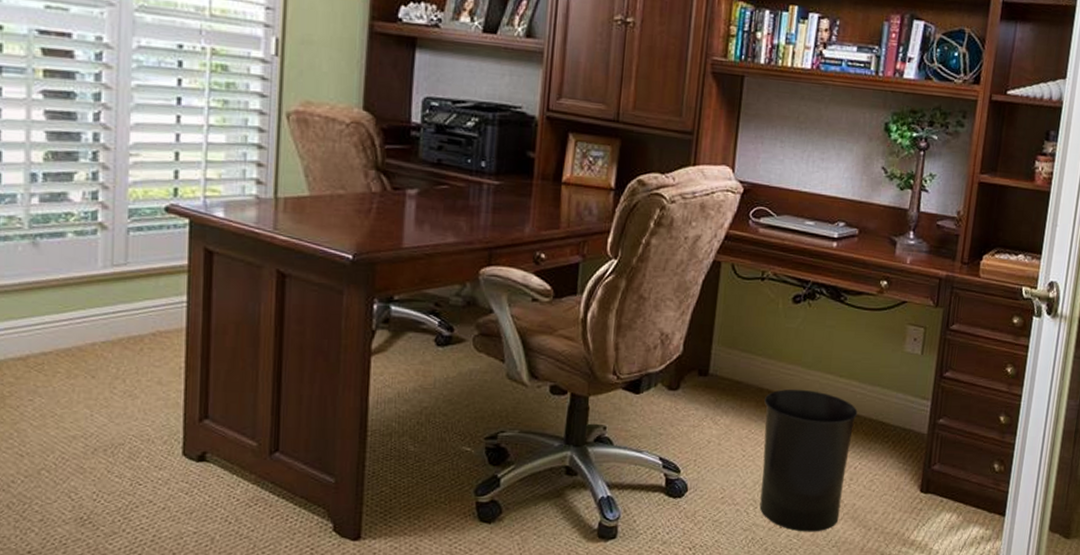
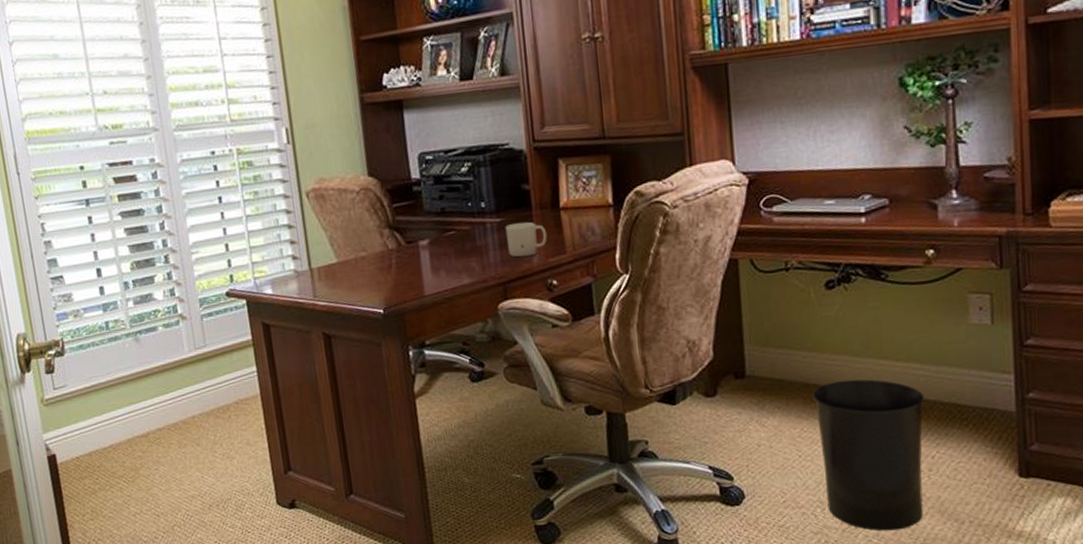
mug: none [500,188,544,226] -> present [505,222,548,258]

